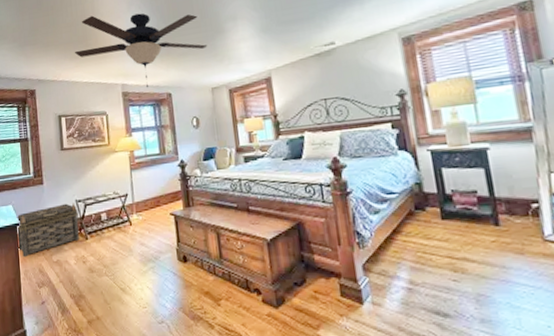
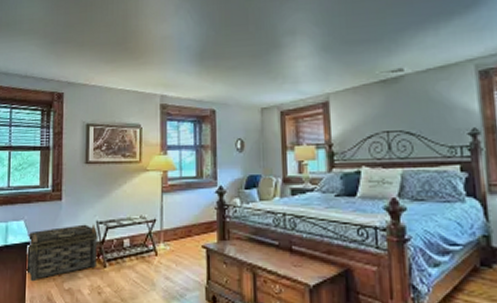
ceiling fan: present [74,13,208,88] -> none [111,16,261,102]

